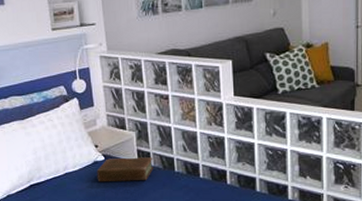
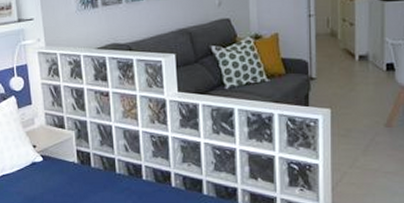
book: present [97,157,154,182] -> none [35,158,94,185]

